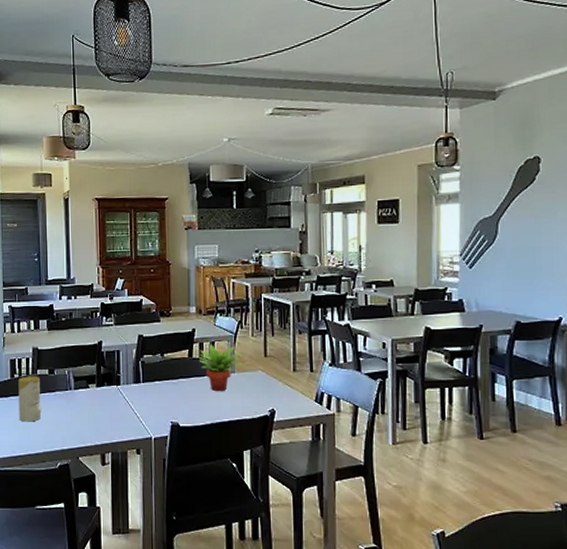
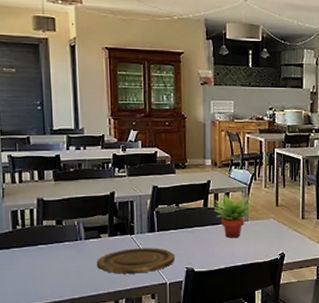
candle: present [18,376,42,422] -> none [21,227,49,273]
plate: none [85,400,159,426] -> present [97,248,175,274]

